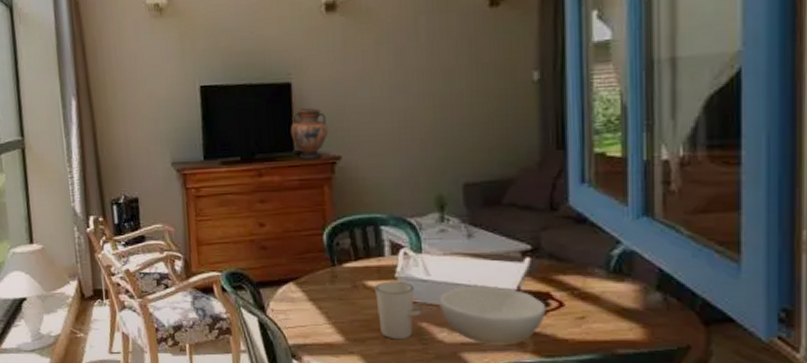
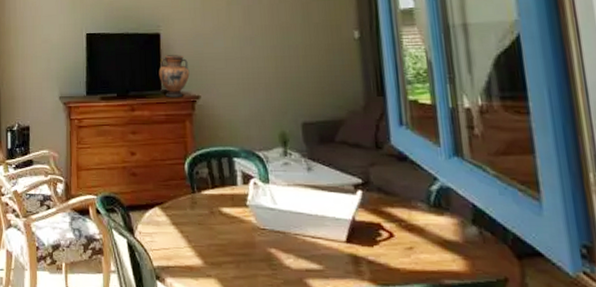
cup: present [375,281,422,340] -> none [229,208,271,265]
bowl: present [439,287,547,345] -> none [285,216,379,272]

